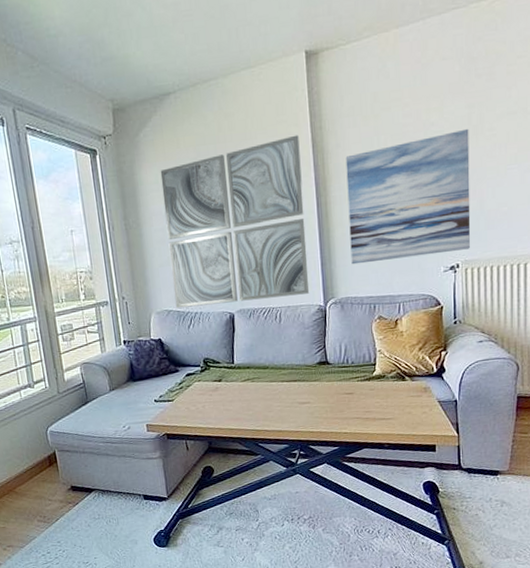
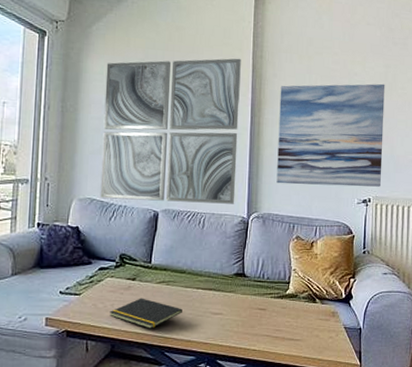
notepad: none [202,396,271,424] -> present [109,298,183,329]

